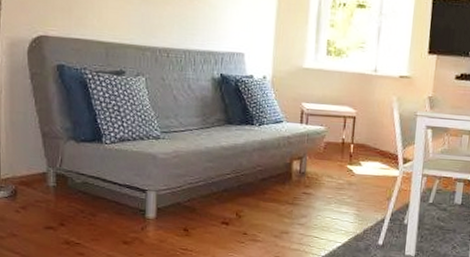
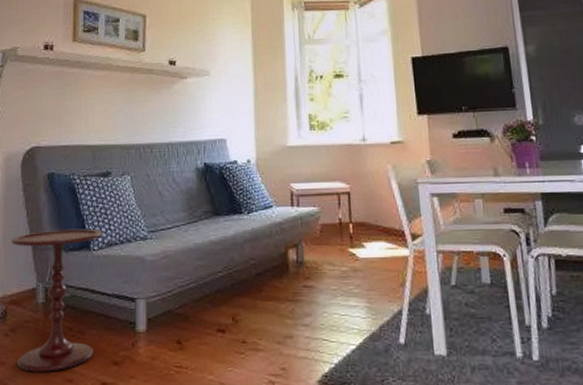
side table: none [19,120,116,246] -> present [11,228,103,372]

